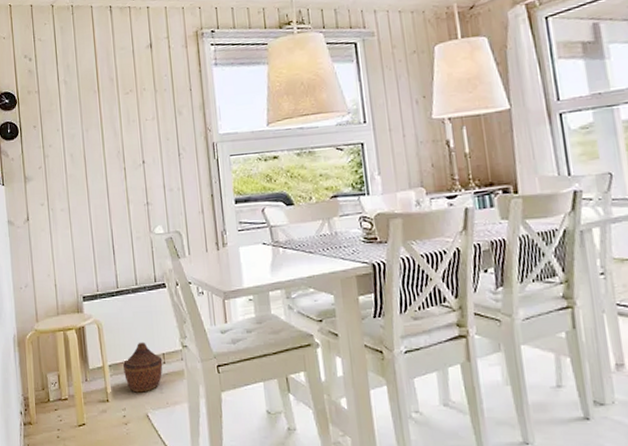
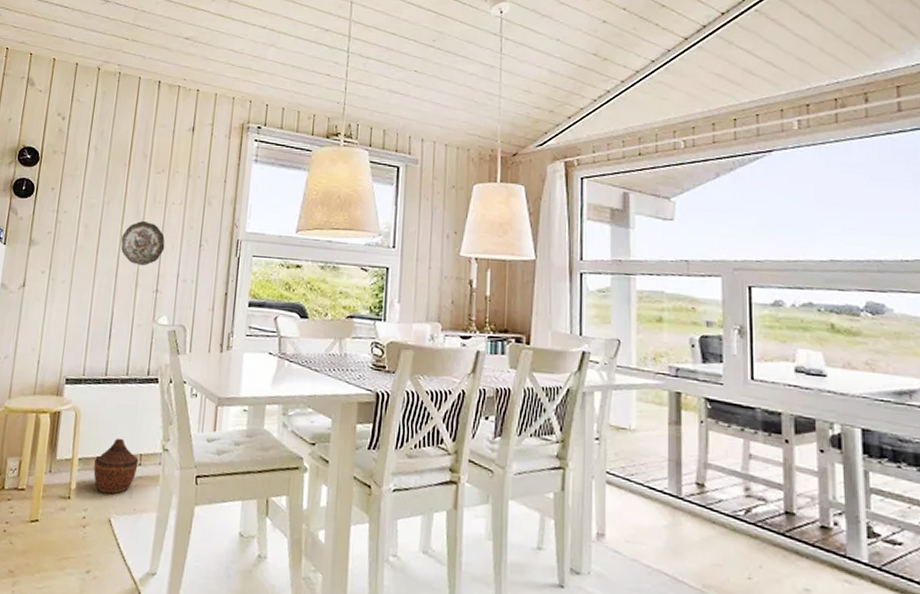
decorative plate: none [105,141,147,184] -> present [121,221,165,266]

